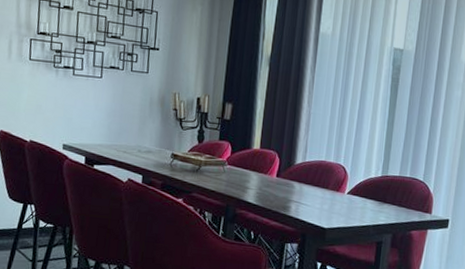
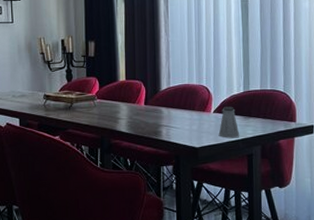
saltshaker: none [349,189,372,223] -> present [218,106,240,138]

